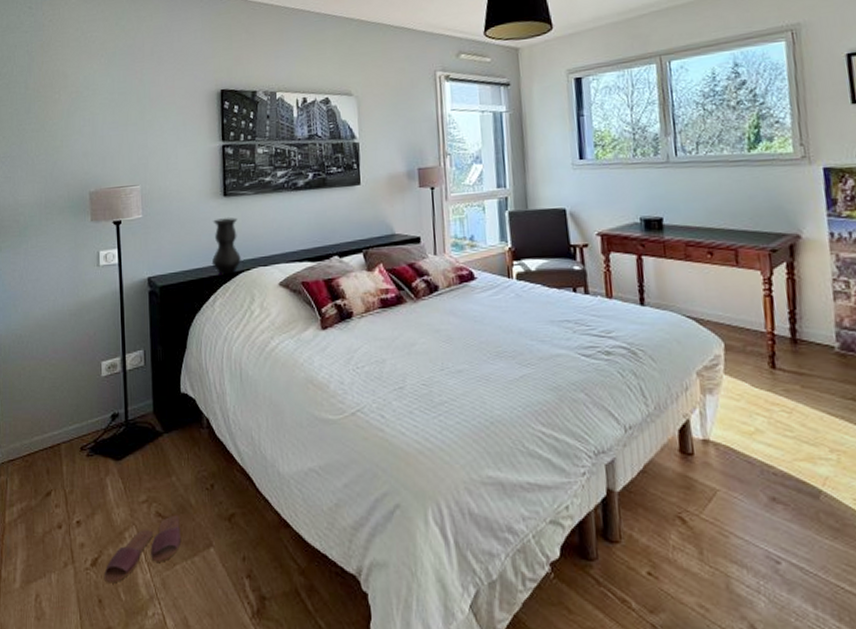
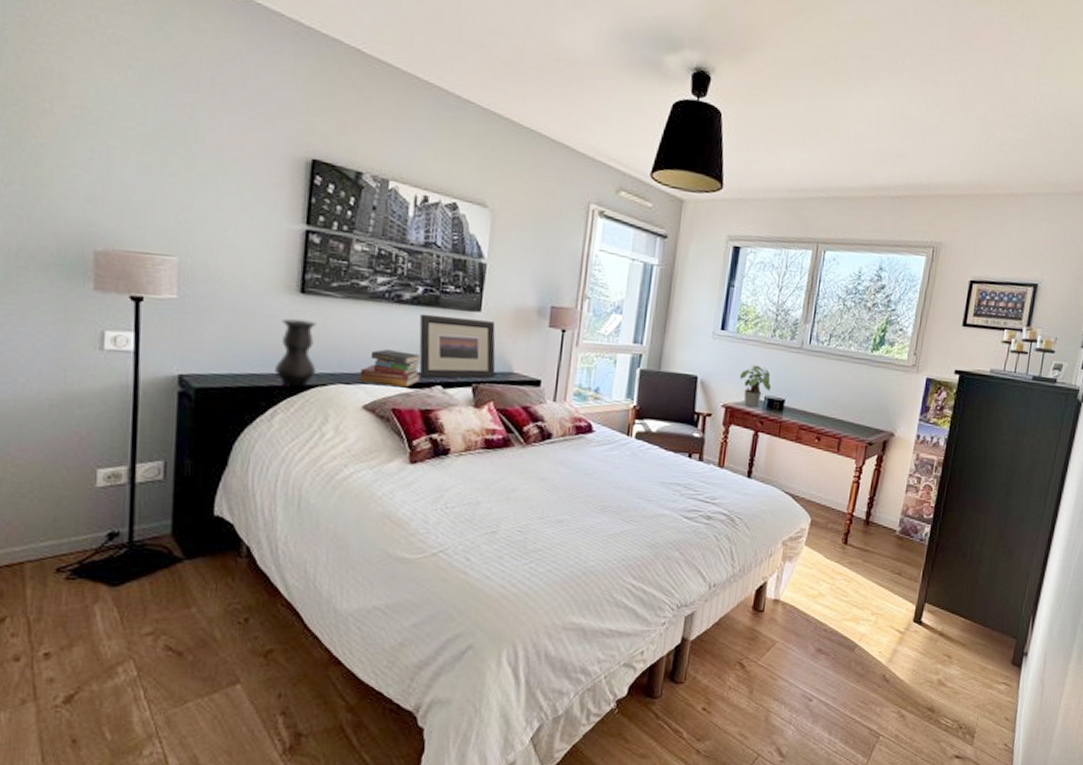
slippers: present [104,515,182,584] -> none [83,650,198,722]
books: none [274,230,320,263] -> present [360,349,420,388]
picture frame: none [313,192,381,251] -> present [419,315,496,379]
potted plant: none [608,187,645,232] -> present [739,364,772,408]

